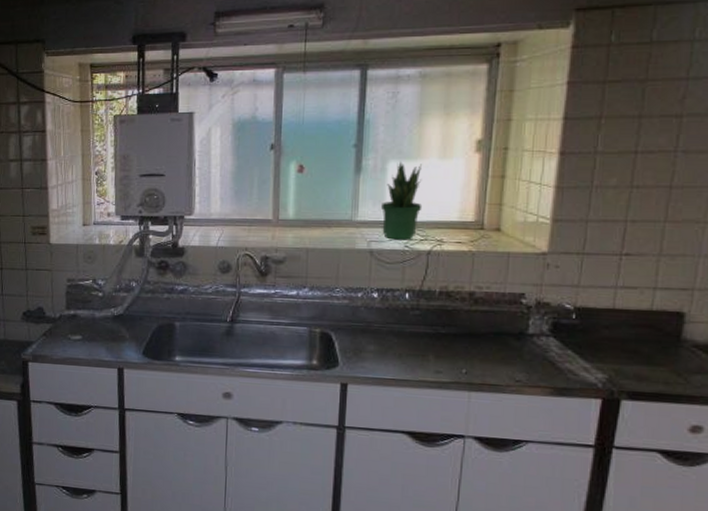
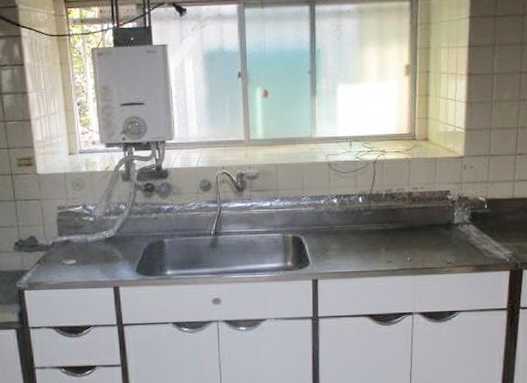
planter: present [381,161,423,240] -> none [335,84,367,153]

